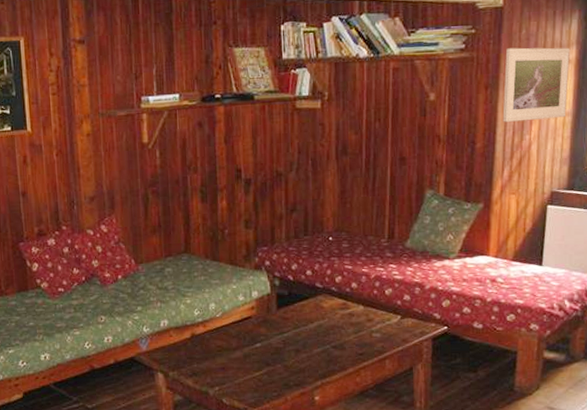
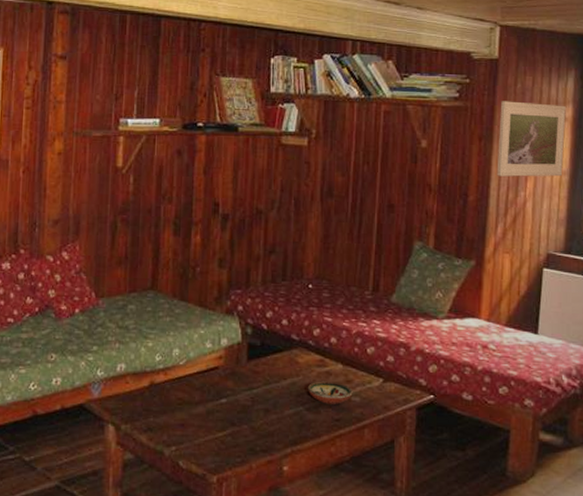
decorative bowl: none [332,321,374,341] -> present [307,381,353,404]

